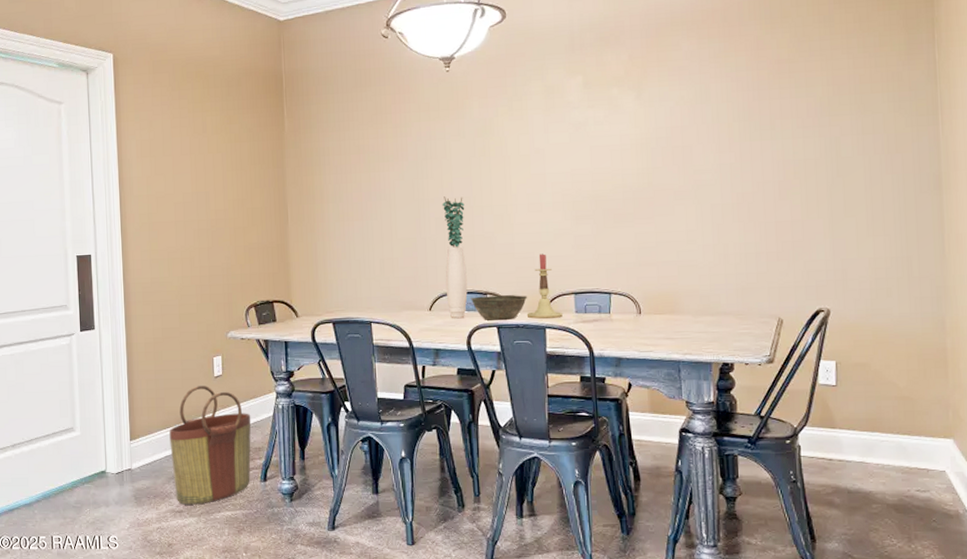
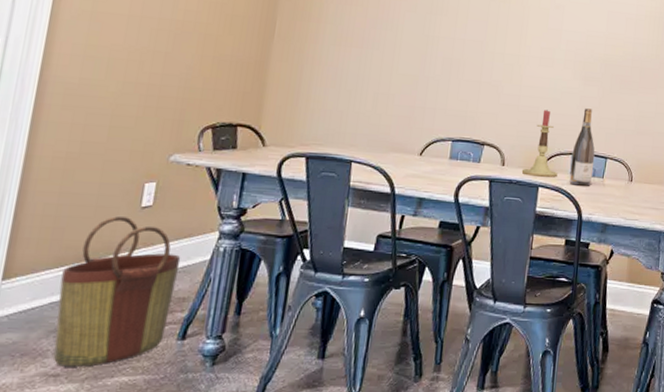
vase: present [442,196,468,319] -> none [440,37,476,168]
bowl: present [470,295,528,321] -> none [466,146,526,175]
wine bottle: none [574,247,599,325] -> present [569,108,595,187]

